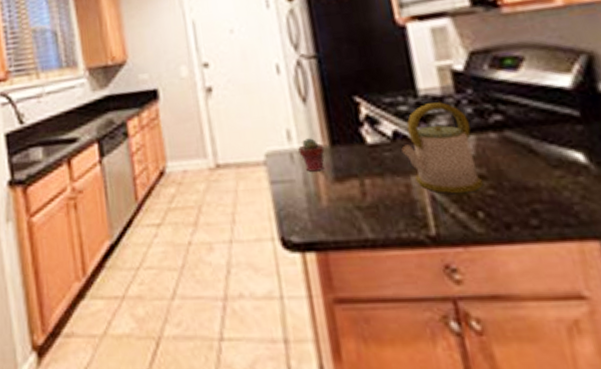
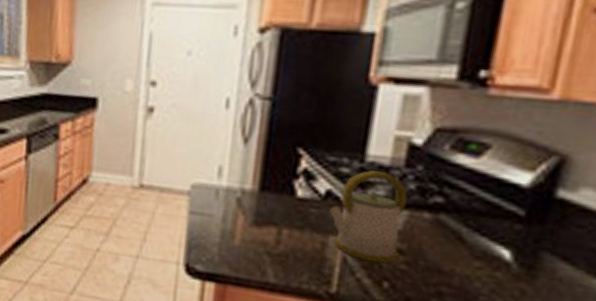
potted succulent: present [298,138,325,172] -> none [225,178,253,212]

